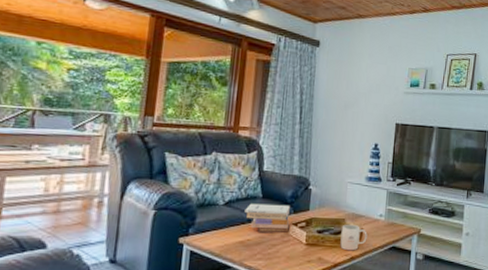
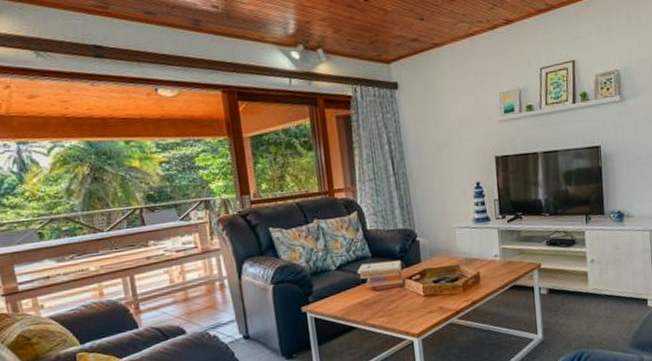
mug: present [340,224,367,251] -> none [457,269,486,297]

